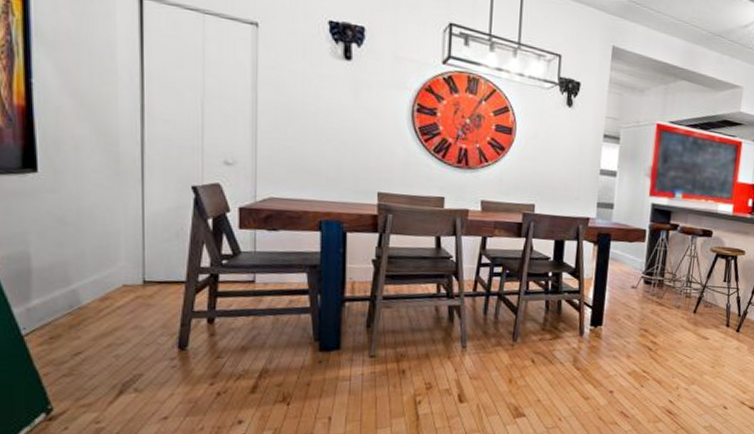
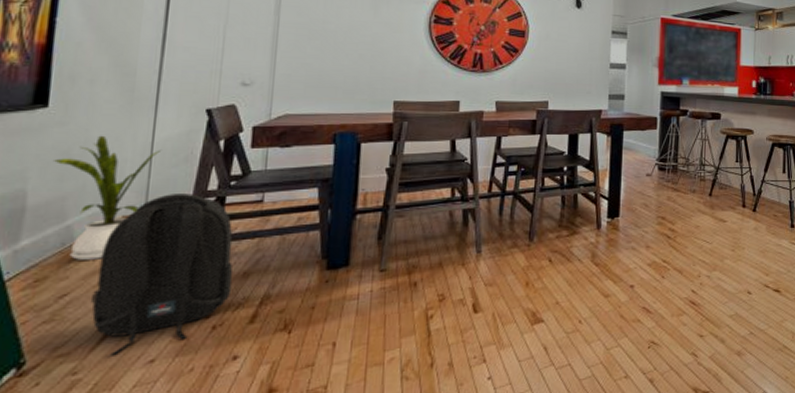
house plant: none [51,204,151,323] -> present [54,135,160,260]
backpack: none [103,267,232,411] -> present [90,194,234,356]

